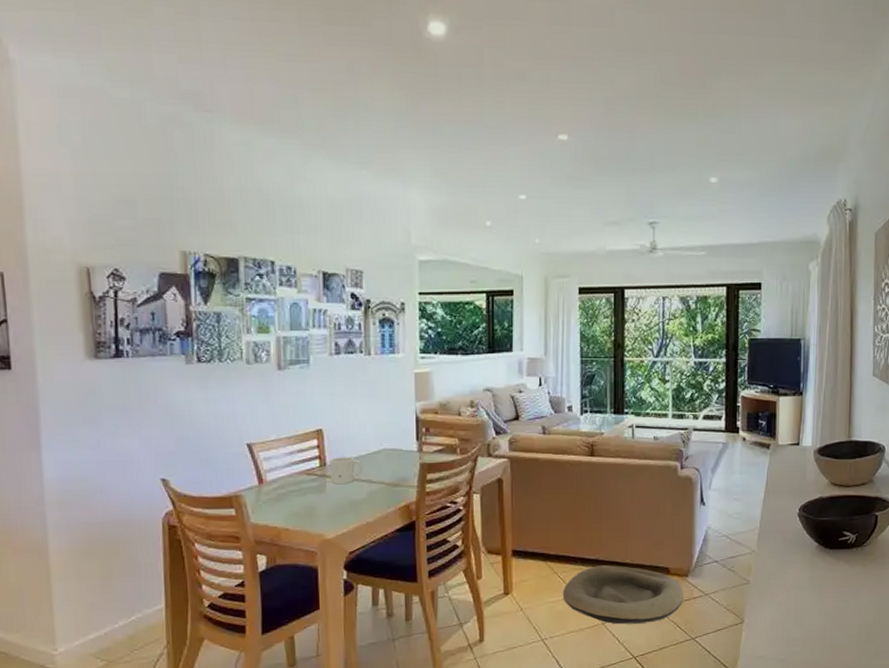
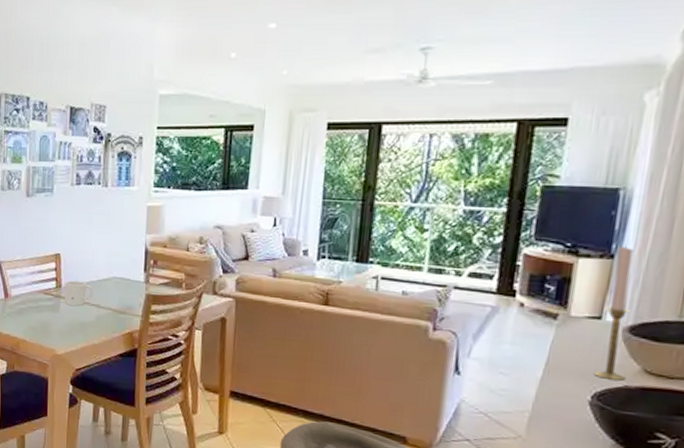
candlestick: none [798,384,819,493] -> present [593,245,634,381]

